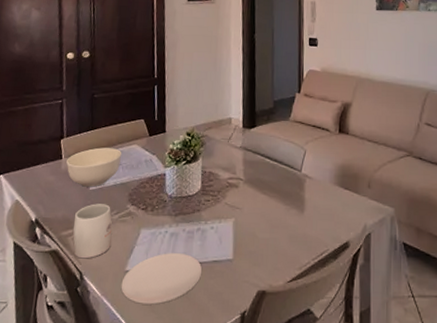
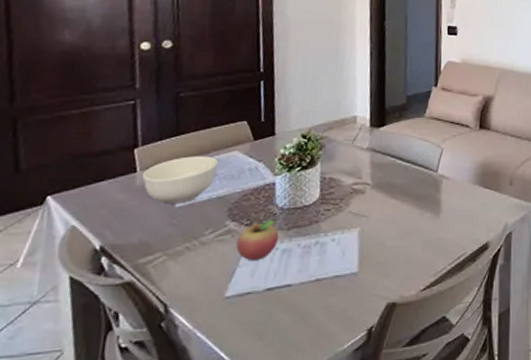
mug: present [72,203,113,259] -> none [153,222,207,289]
plate: present [121,253,203,305] -> none [219,271,322,333]
fruit: none [135,205,169,241] -> present [236,219,279,260]

